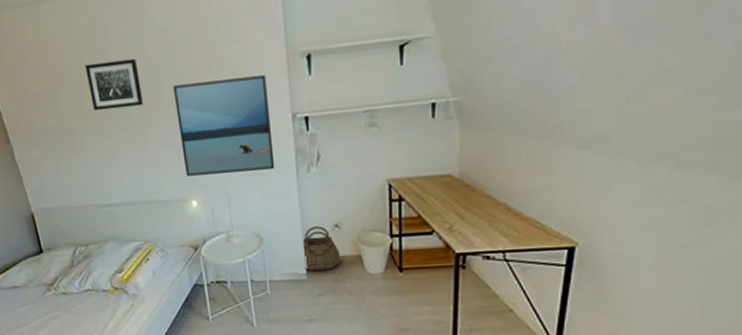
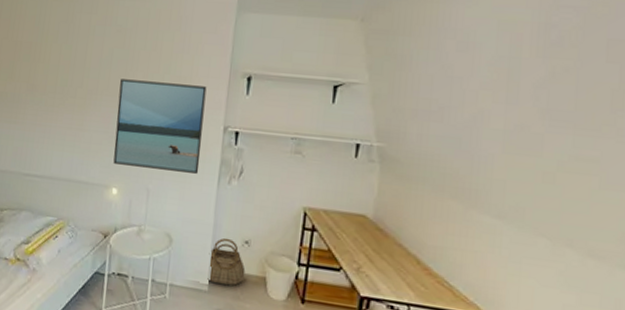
wall art: present [85,58,144,111] -> none [43,44,93,91]

